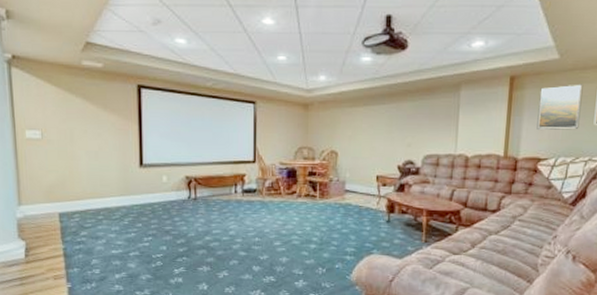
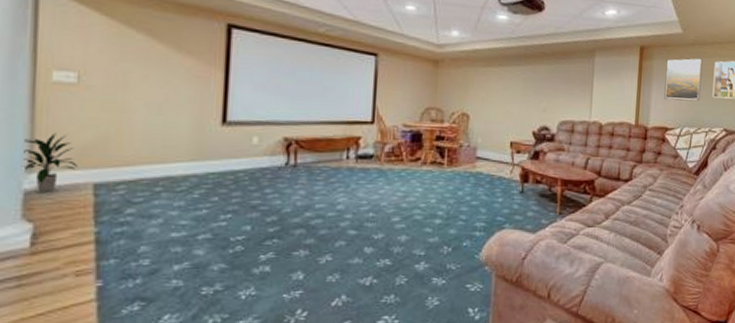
indoor plant: none [14,176,48,220] -> present [23,133,77,194]

